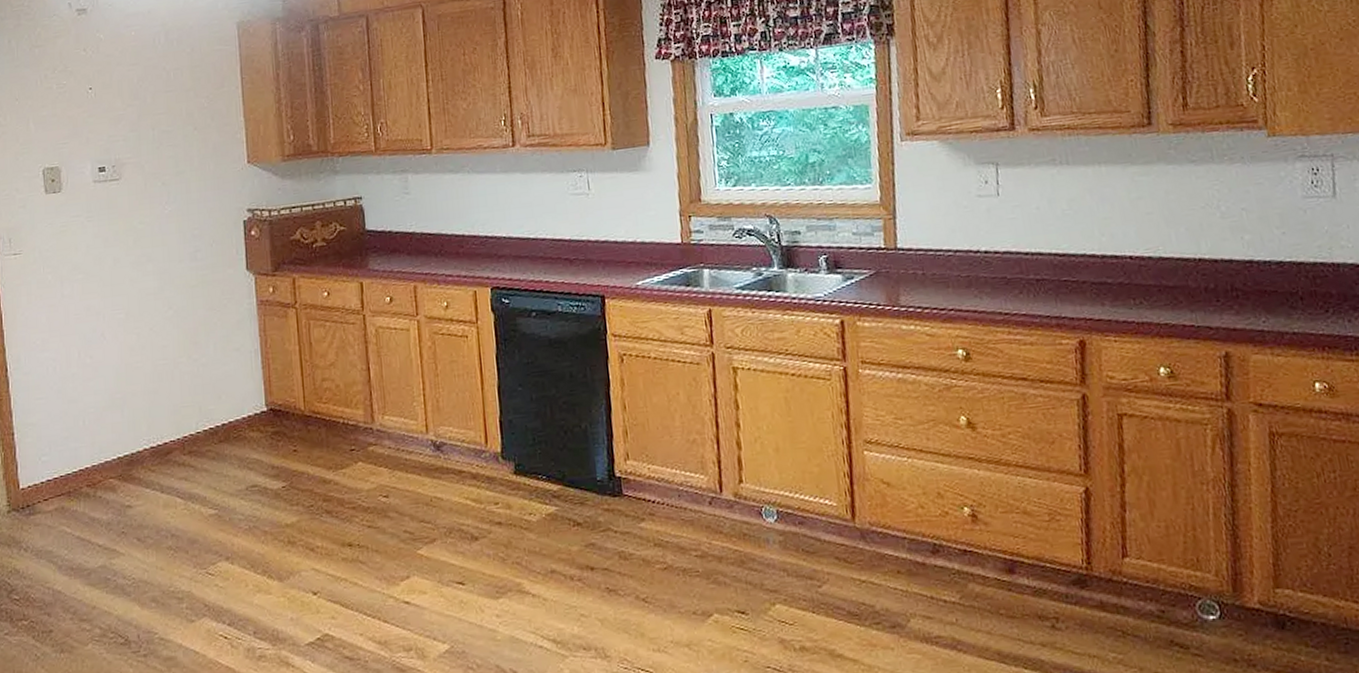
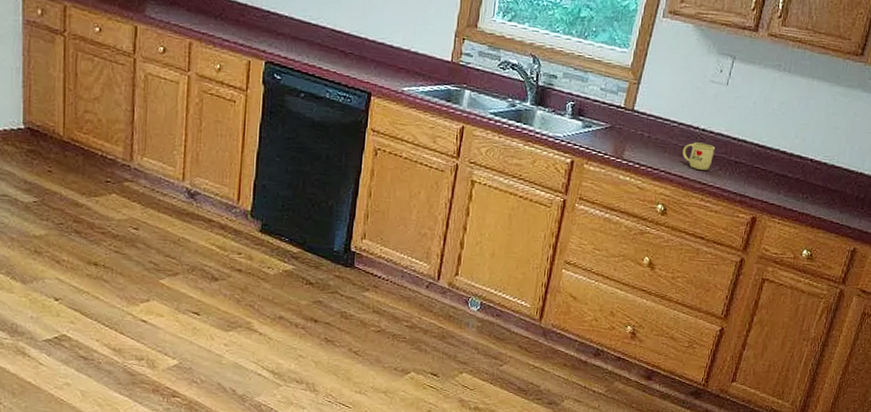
mug: none [968,266,1008,299] -> present [682,142,716,170]

